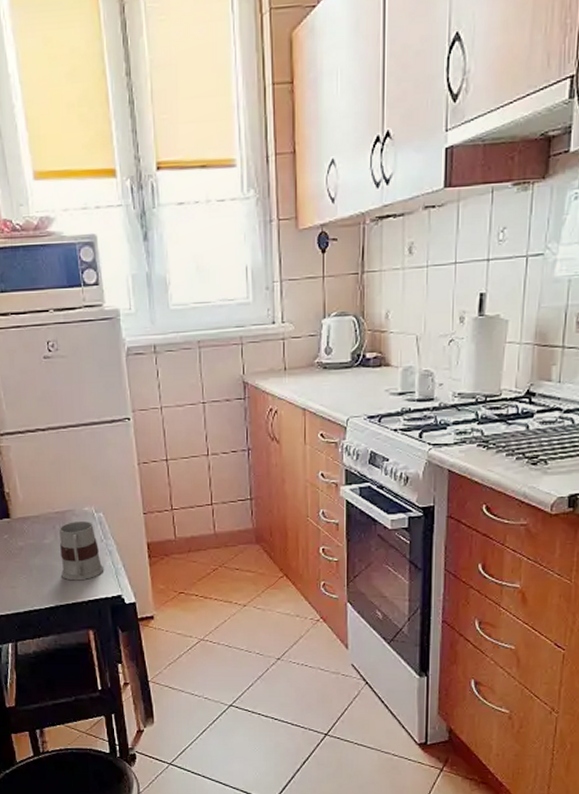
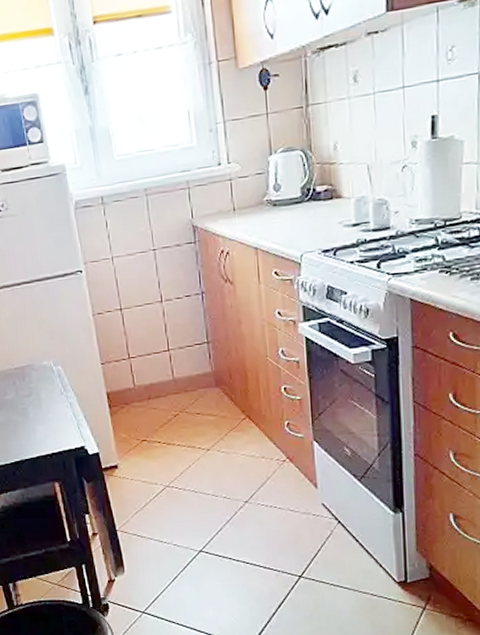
mug: present [58,521,104,581] -> none [19,375,66,435]

